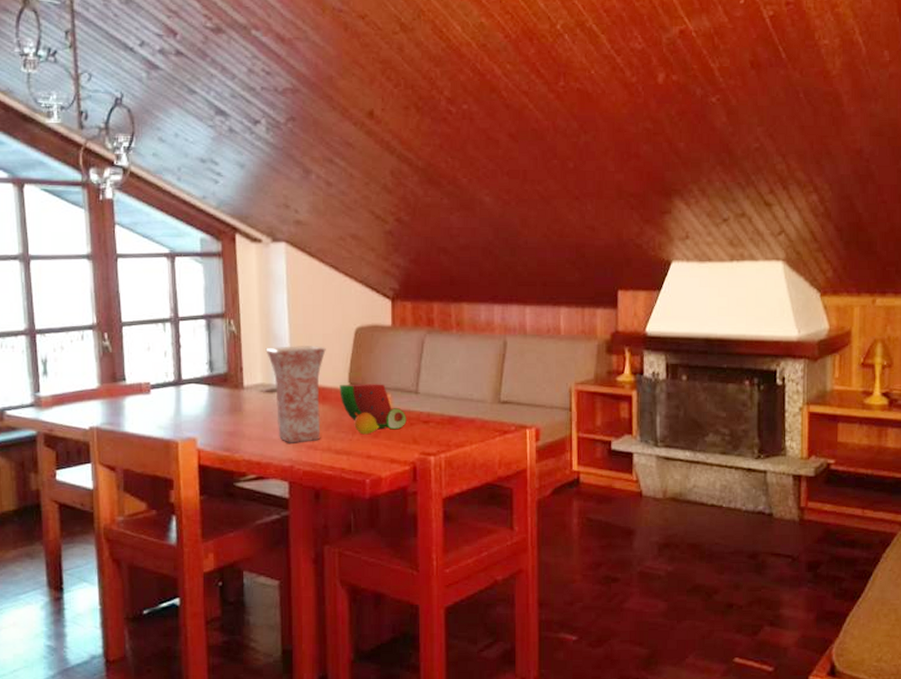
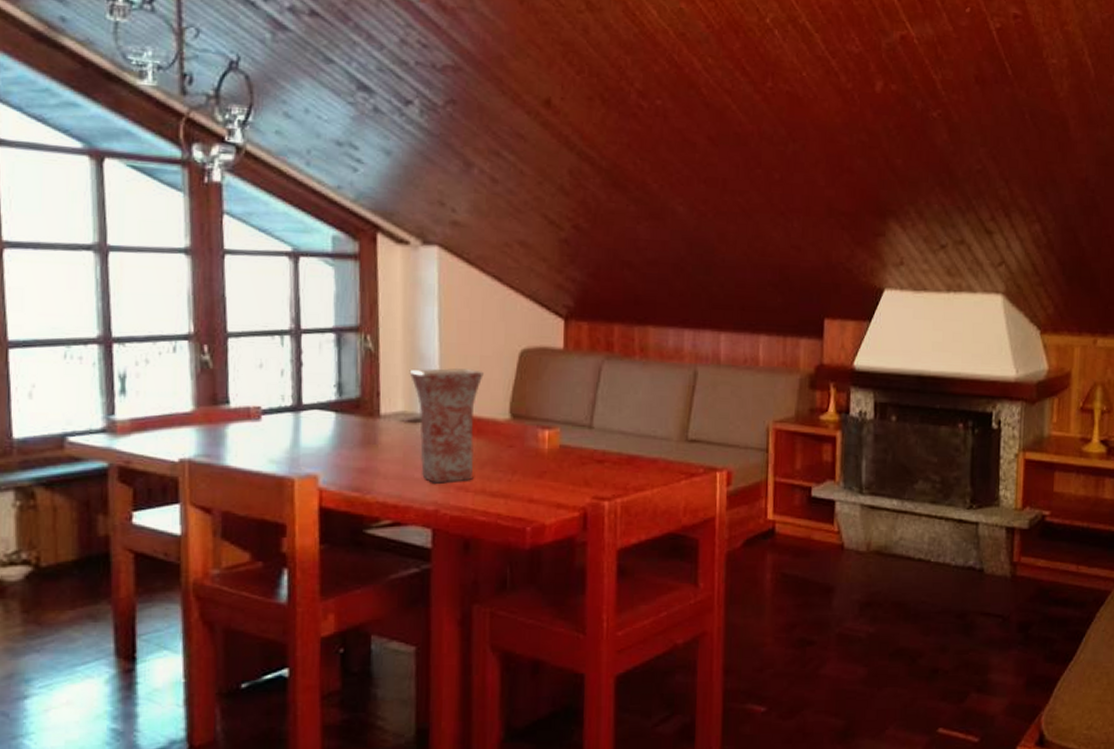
watermelon: present [339,384,407,435] -> none [498,415,578,475]

